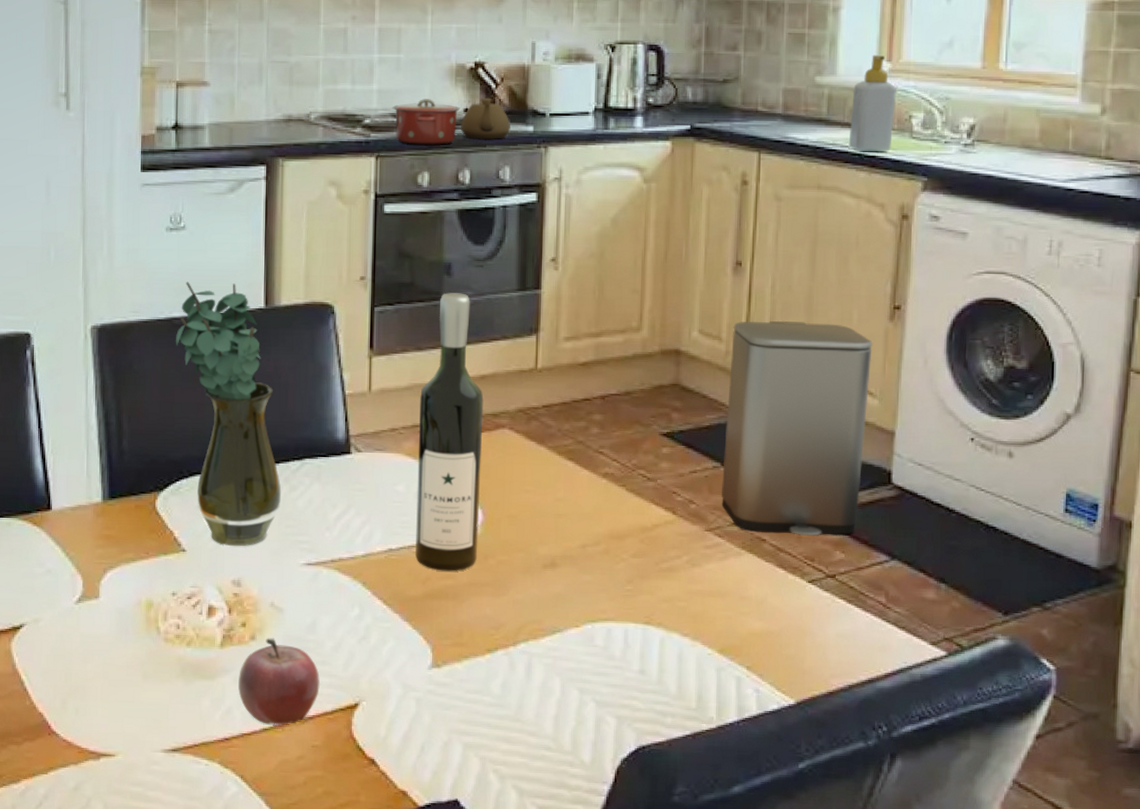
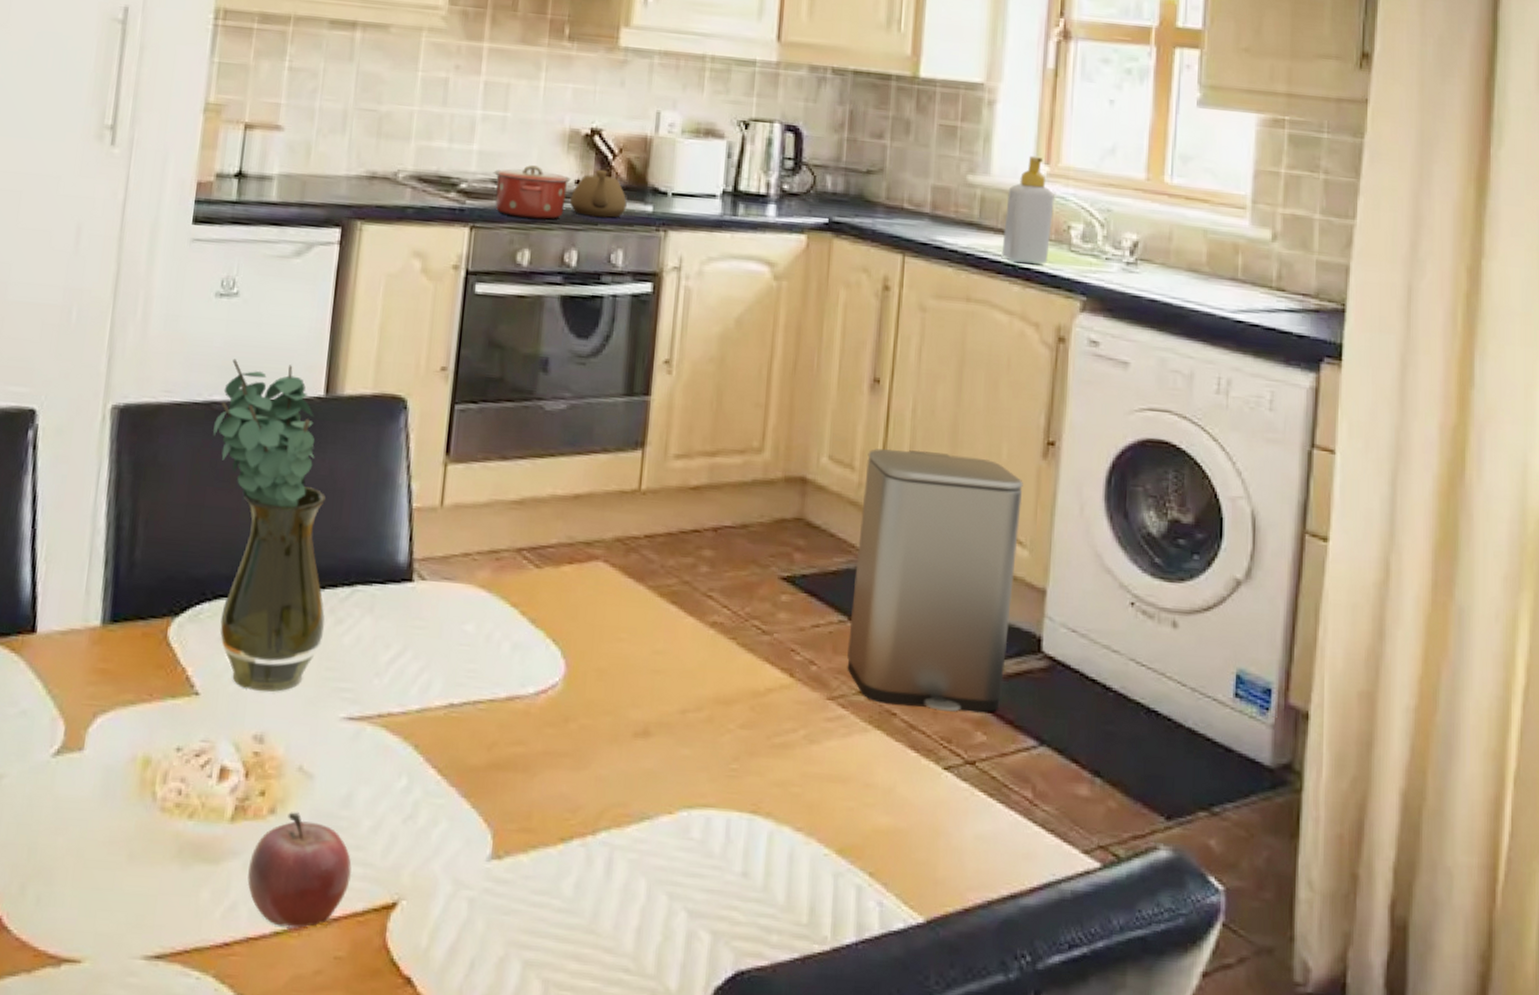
bottle: present [415,293,484,571] -> none [481,392,576,736]

